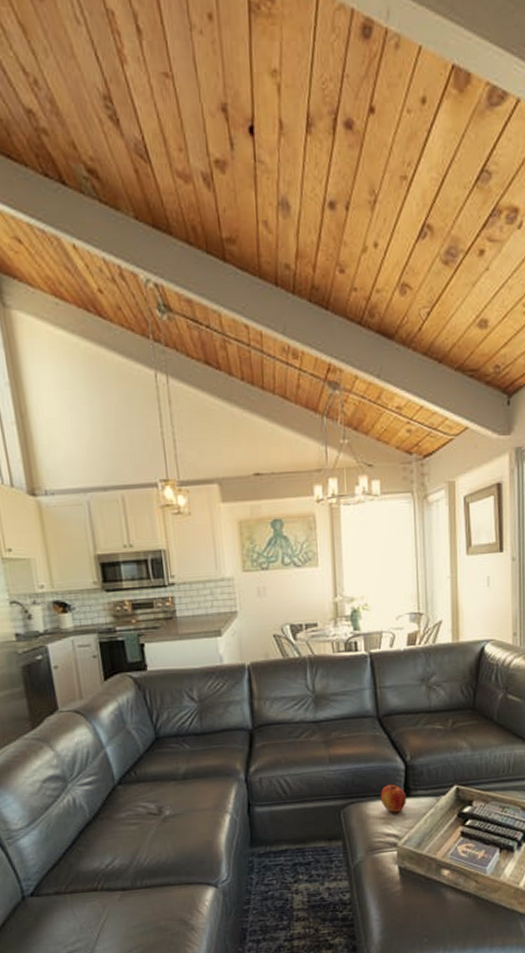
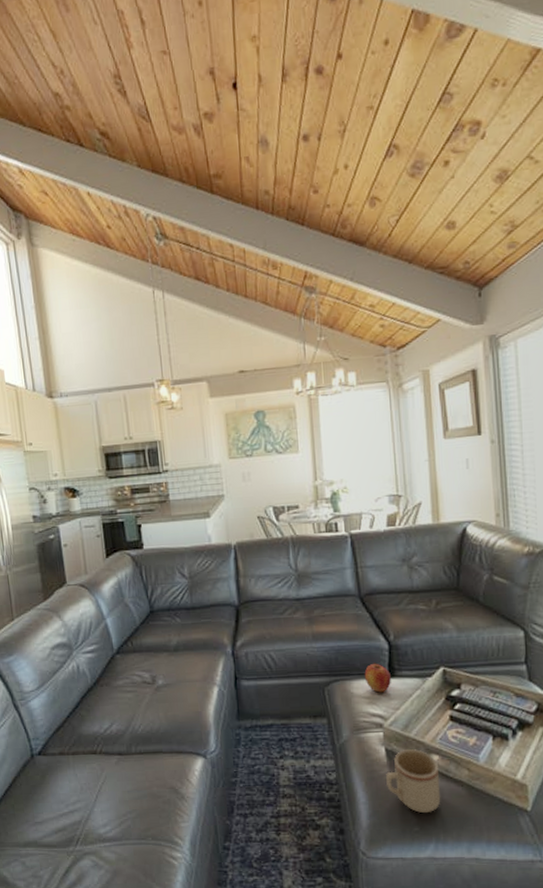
mug: none [398,865,450,926] -> present [385,749,441,814]

